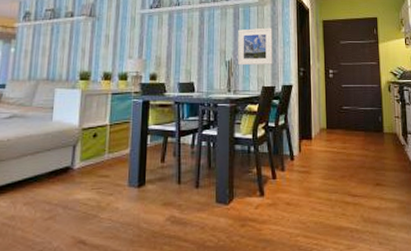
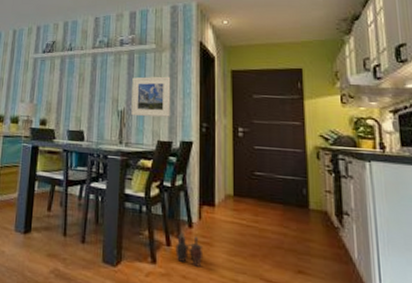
vase: none [280,165,304,193] -> present [175,231,204,267]

